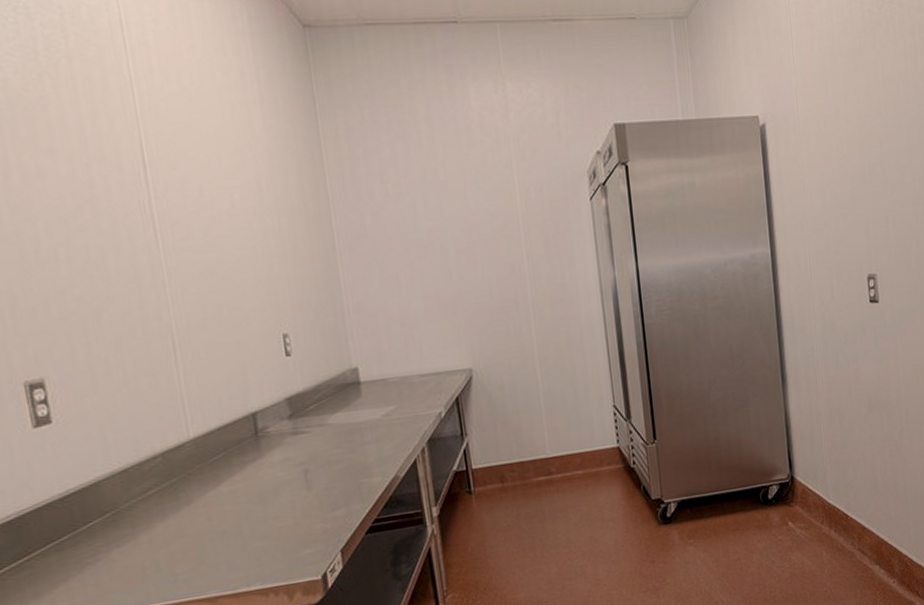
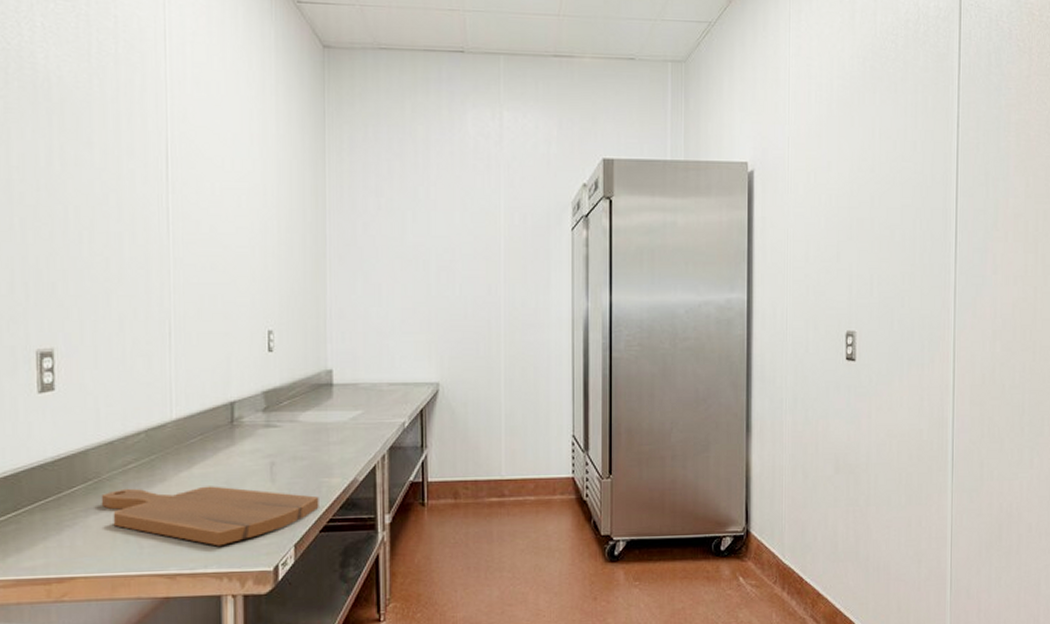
cutting board: none [121,498,362,563] -> present [101,486,319,547]

